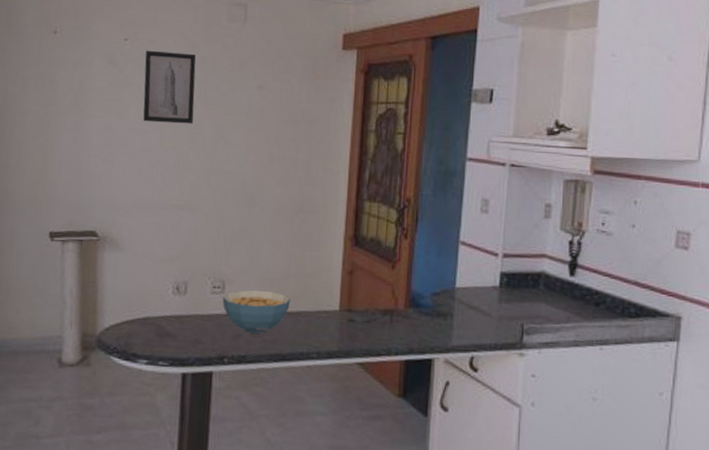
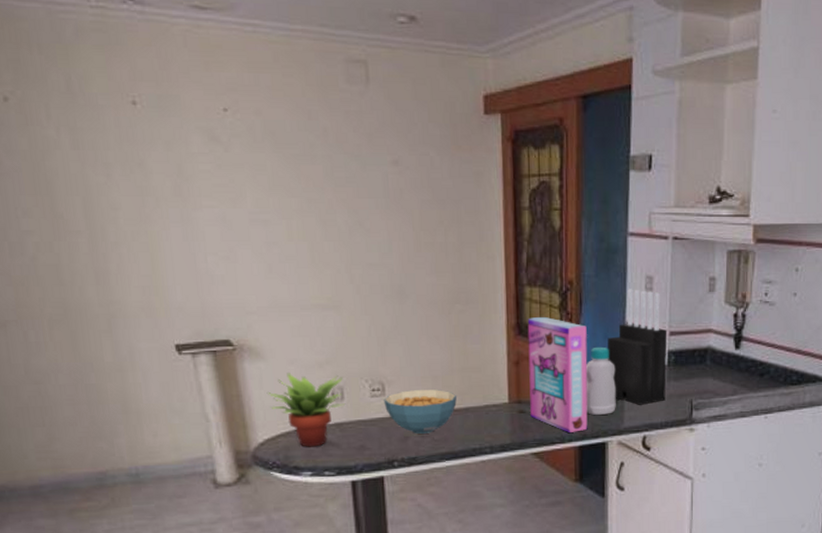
succulent plant: none [119,265,188,337] -> present [266,373,346,447]
wall art: present [143,50,196,124] -> none [252,122,323,211]
cereal box: none [359,230,421,347] -> present [527,317,588,434]
bottle: none [415,263,447,332] -> present [585,346,616,416]
knife block: none [440,210,501,324] -> present [608,289,667,405]

